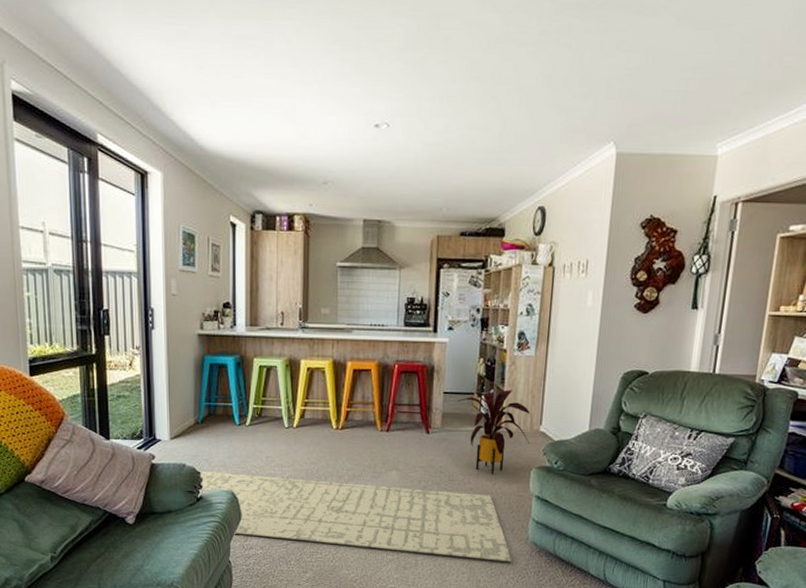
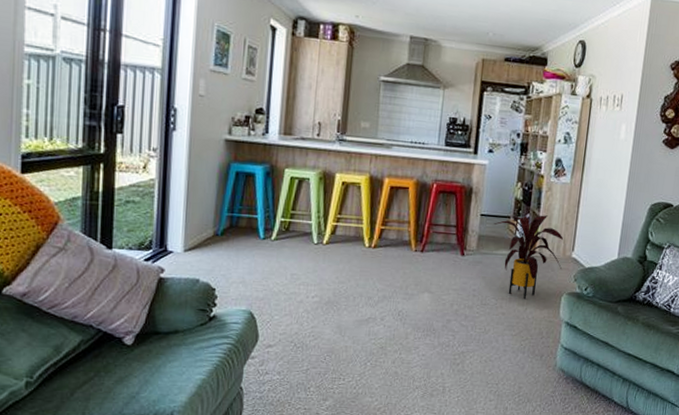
rug: present [199,471,512,562] -> none [214,287,540,389]

